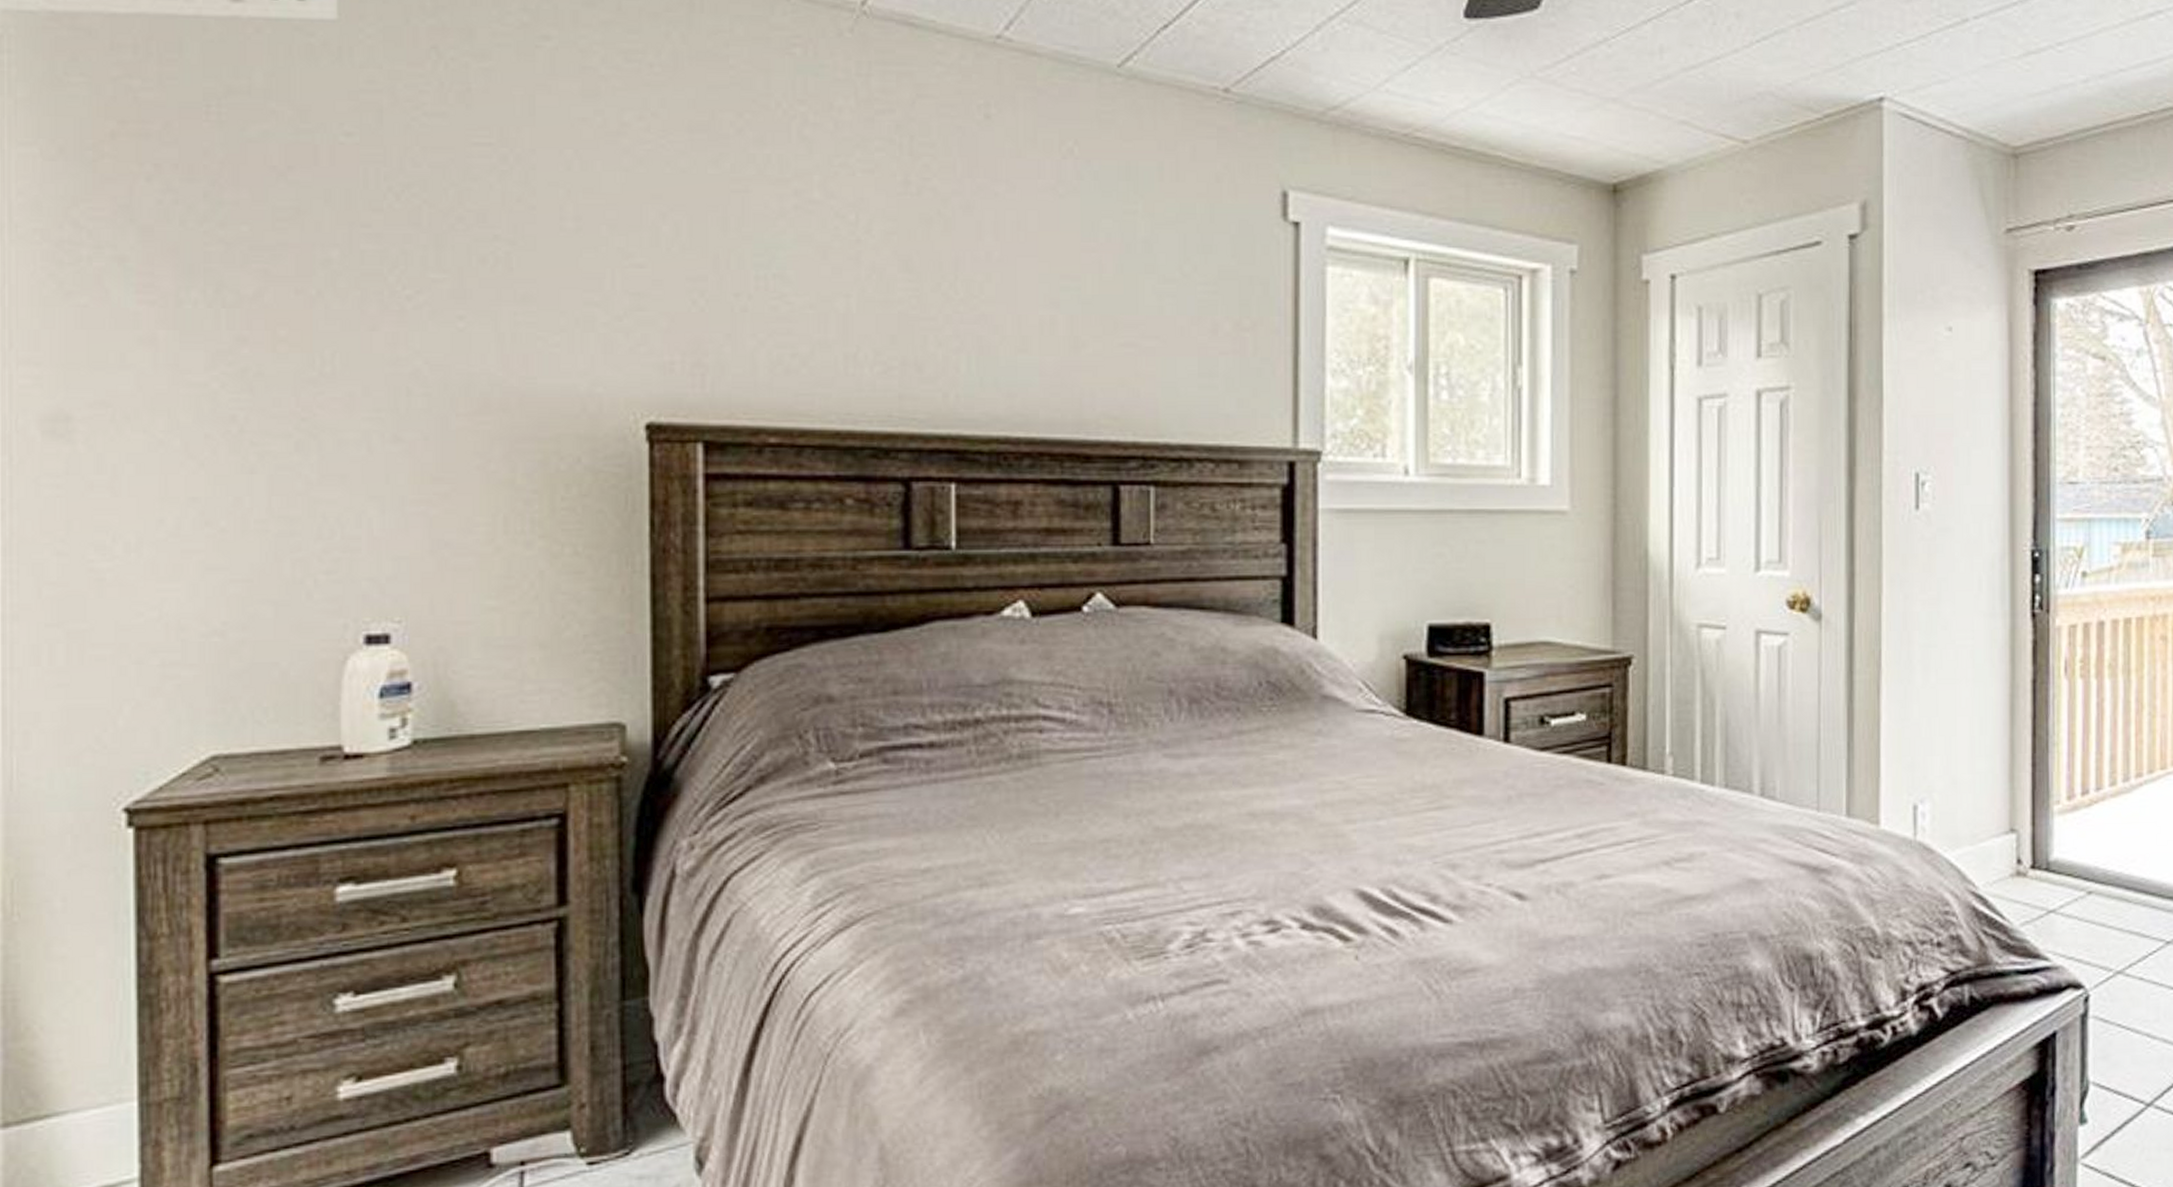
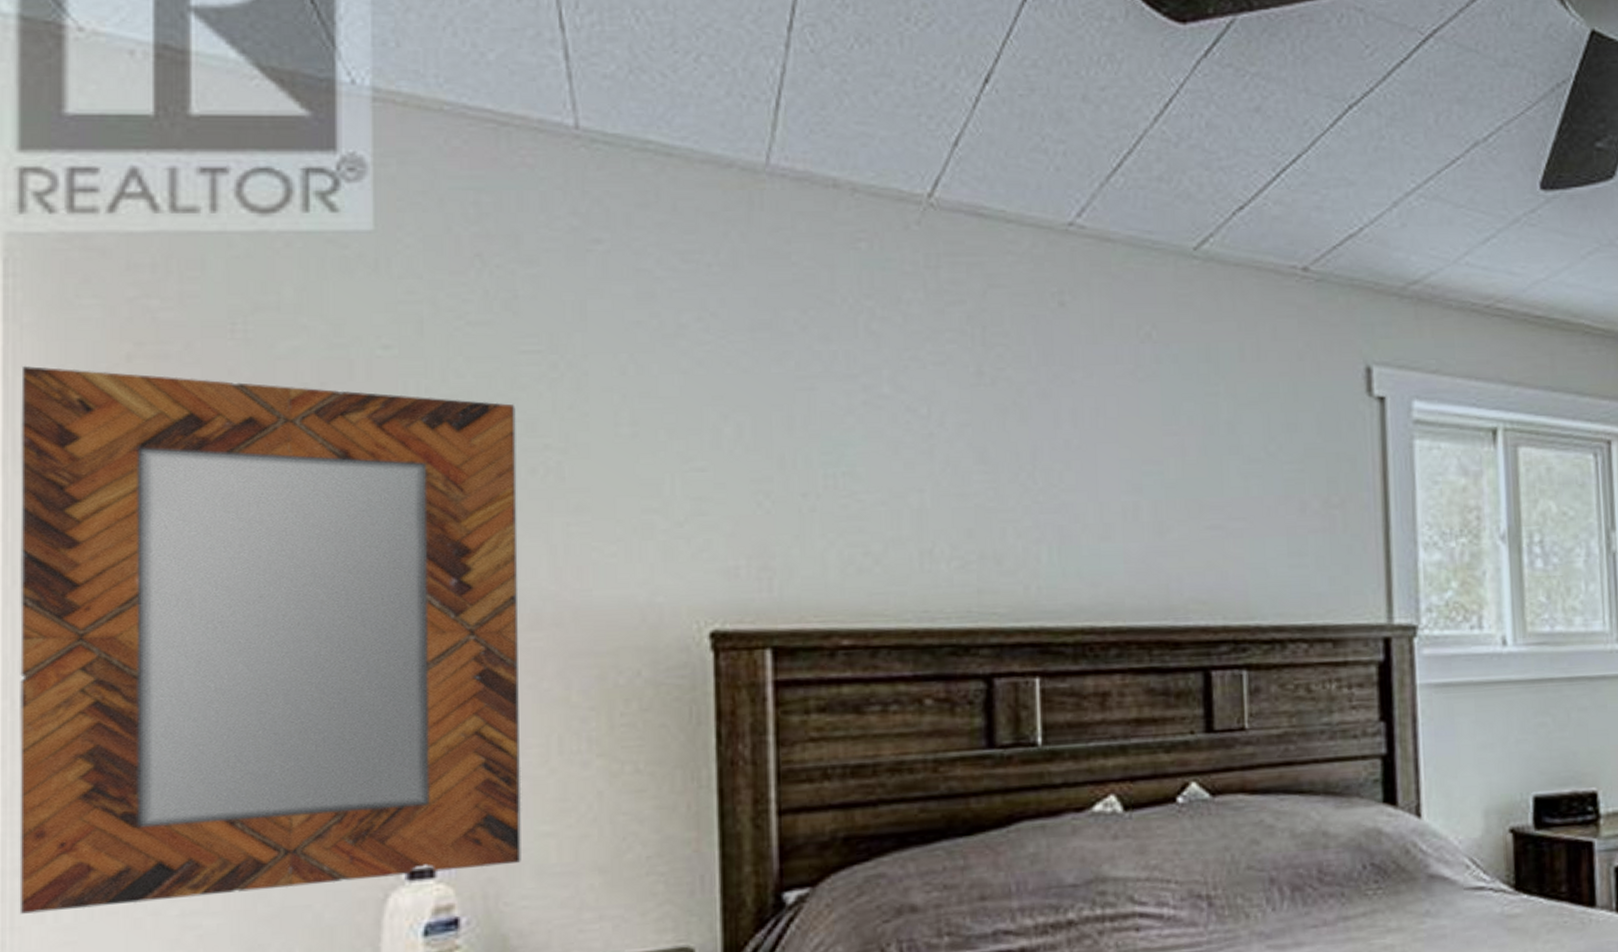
home mirror: none [16,138,470,656] -> present [19,365,522,914]

